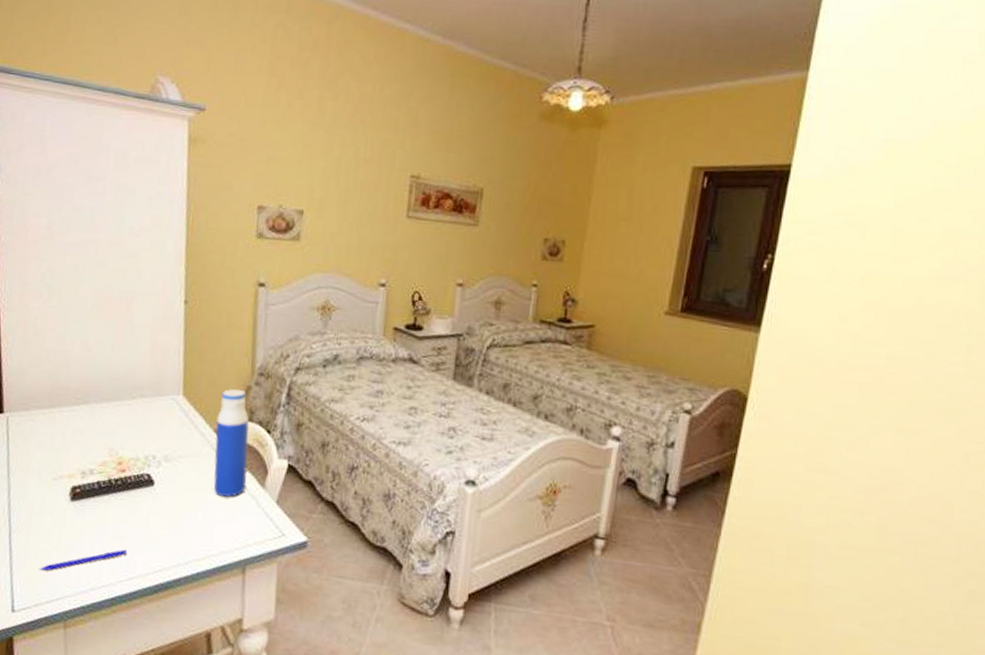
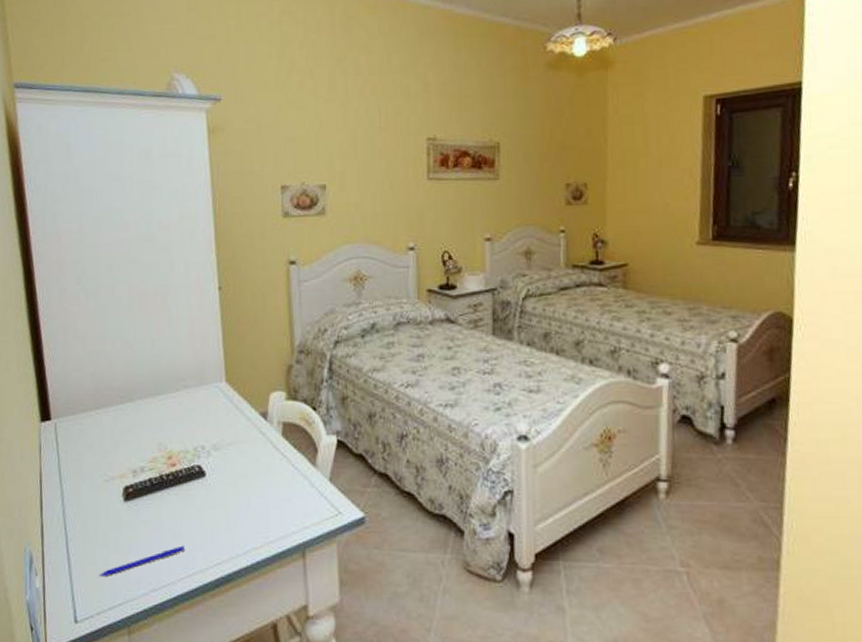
water bottle: present [213,389,249,497] -> none [261,370,297,480]

